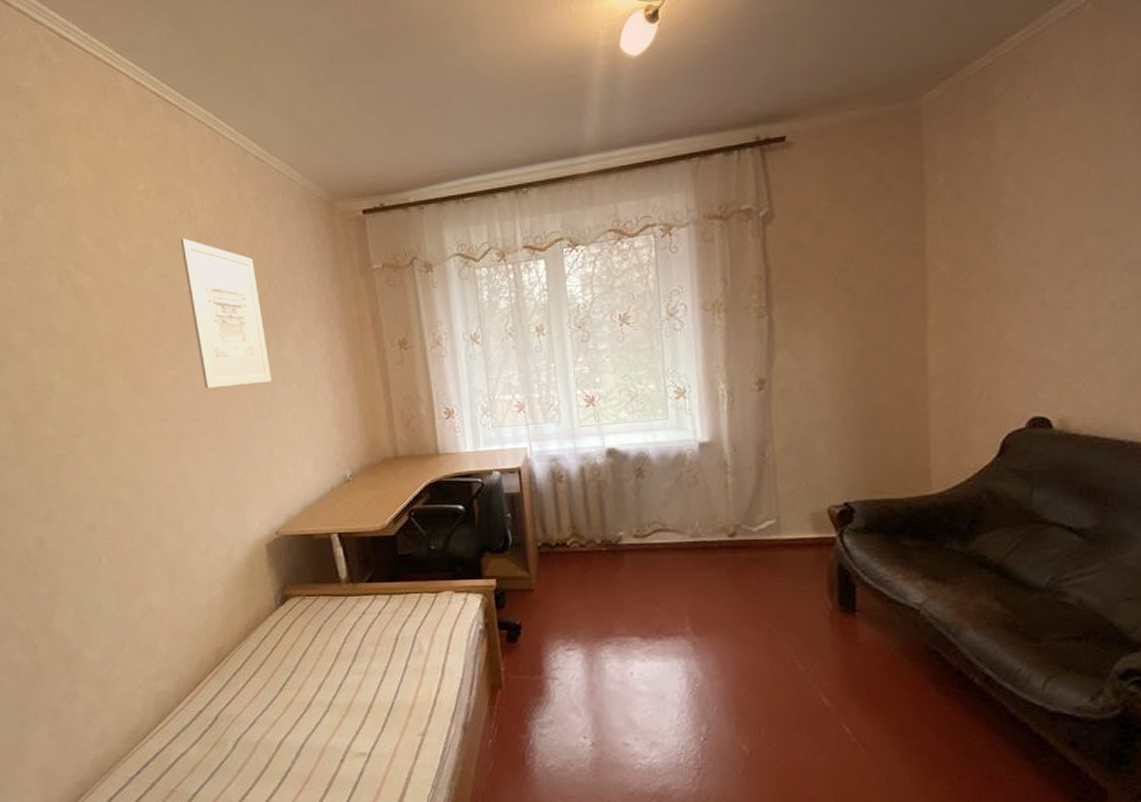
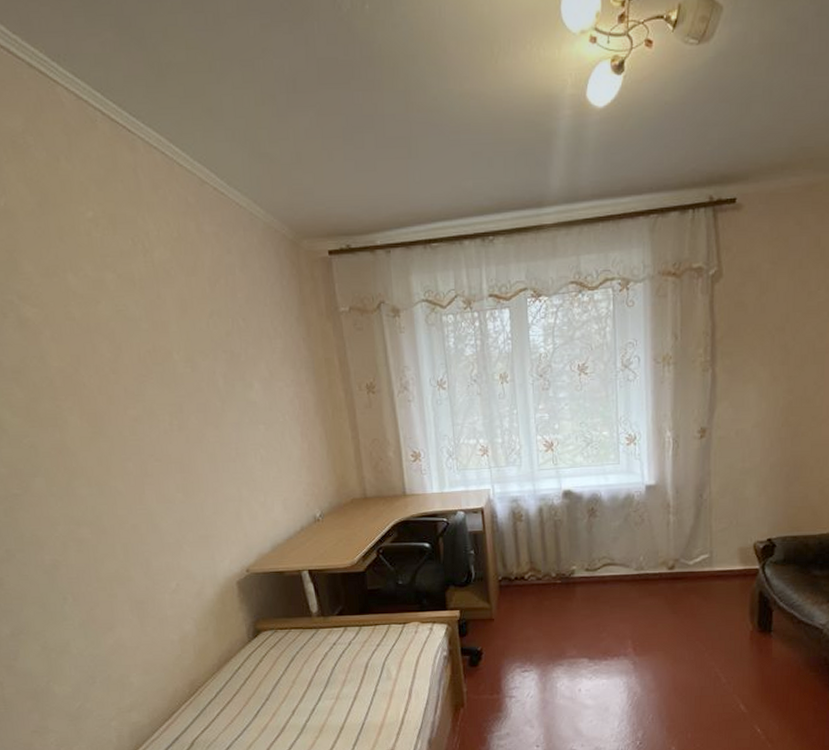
wall art: present [180,238,272,389] -> none [135,272,238,429]

